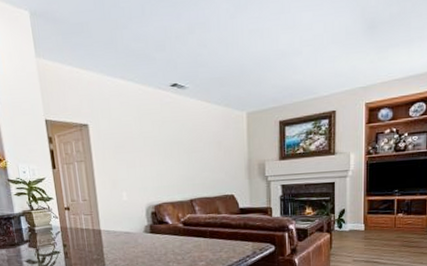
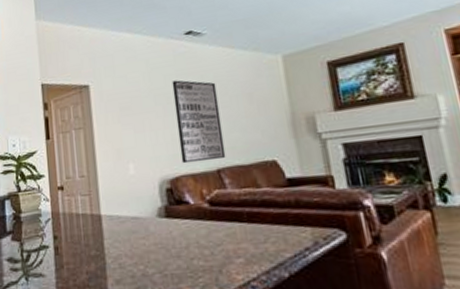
wall art: none [158,126,198,194] -> present [171,80,226,164]

